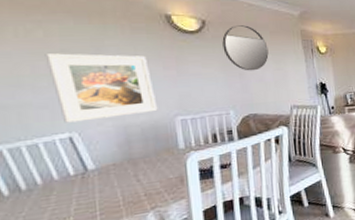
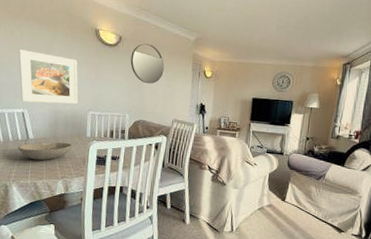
bowl: none [71,162,161,197] -> present [18,141,73,161]

